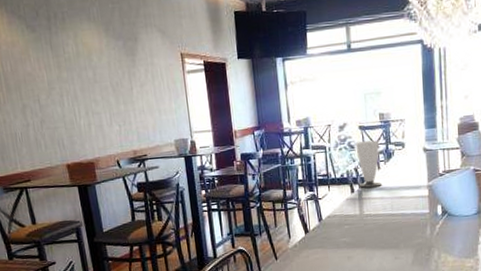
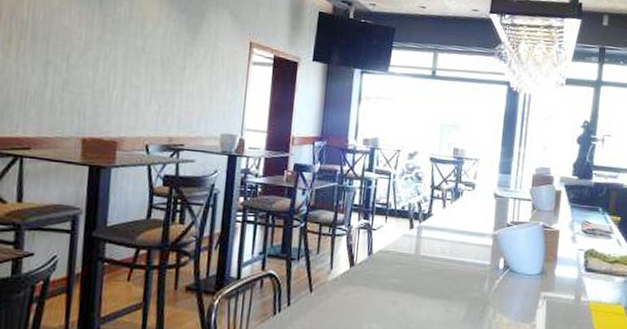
cup: present [355,140,381,188] -> none [419,174,450,227]

